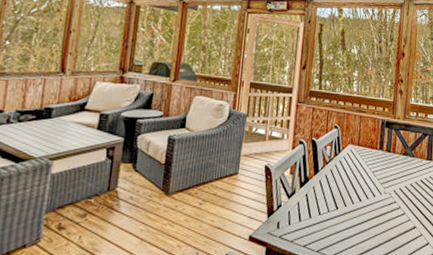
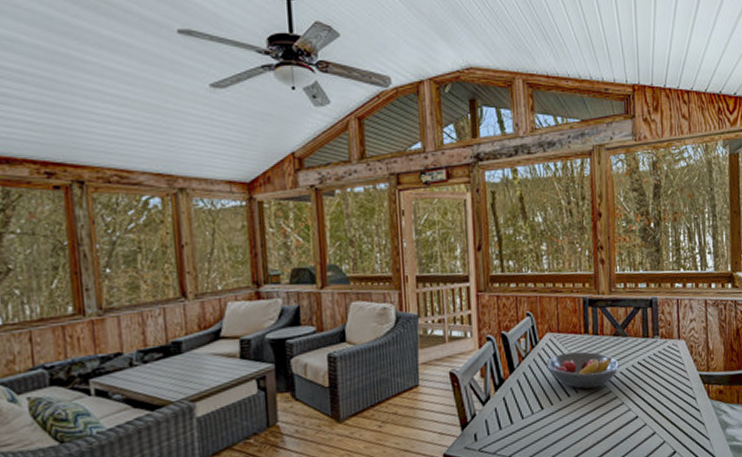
fruit bowl: none [345,163,406,197] -> present [546,351,620,389]

